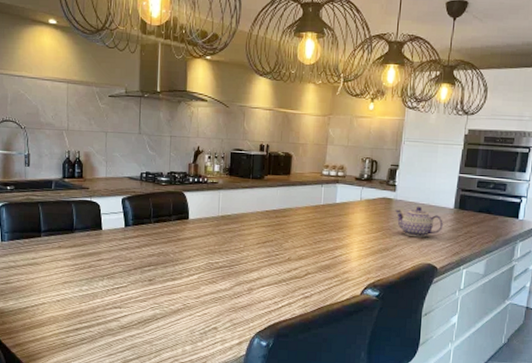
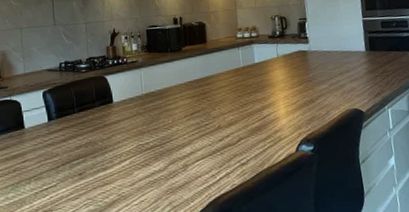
teapot: present [394,207,443,238] -> none [311,54,360,85]

